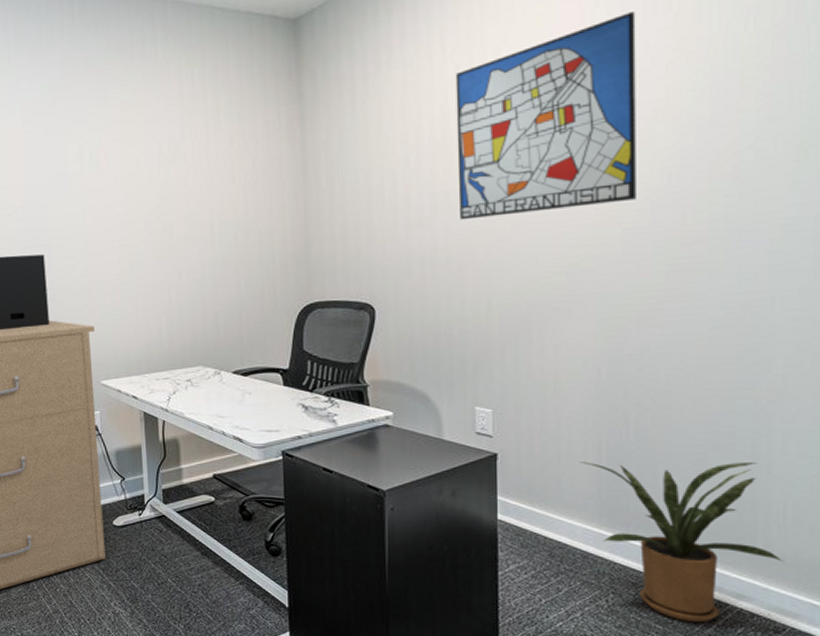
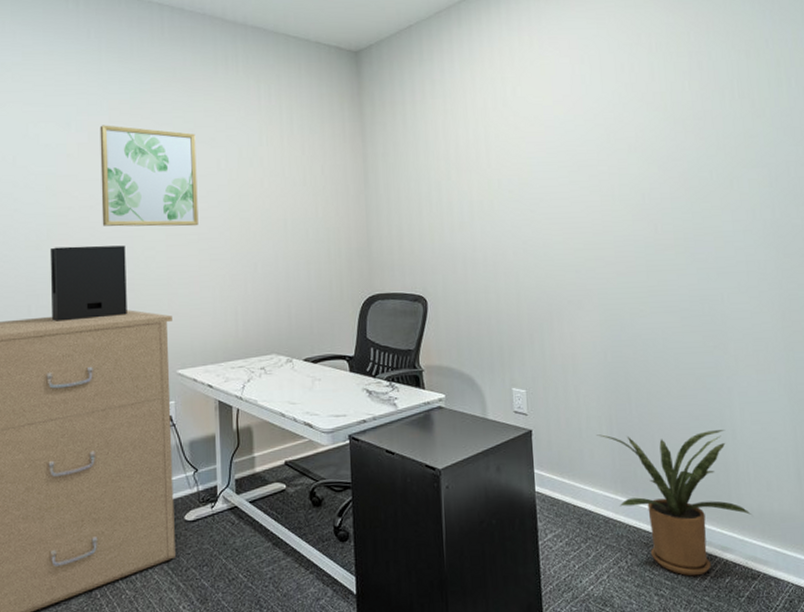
wall art: none [12,127,118,235] -> present [100,125,199,227]
wall art: present [455,12,636,220] -> none [484,70,621,225]

